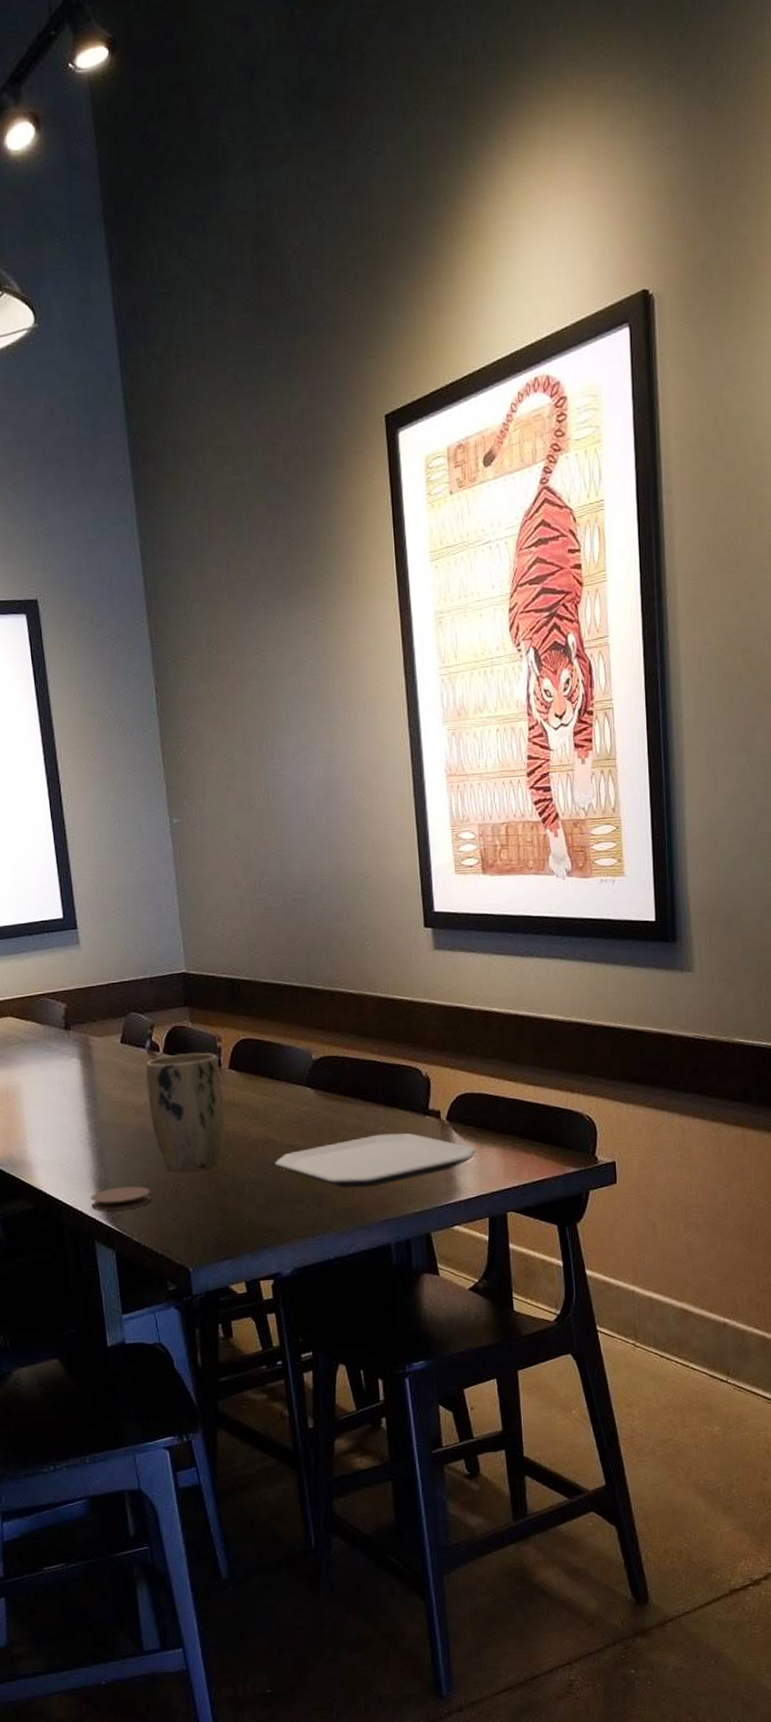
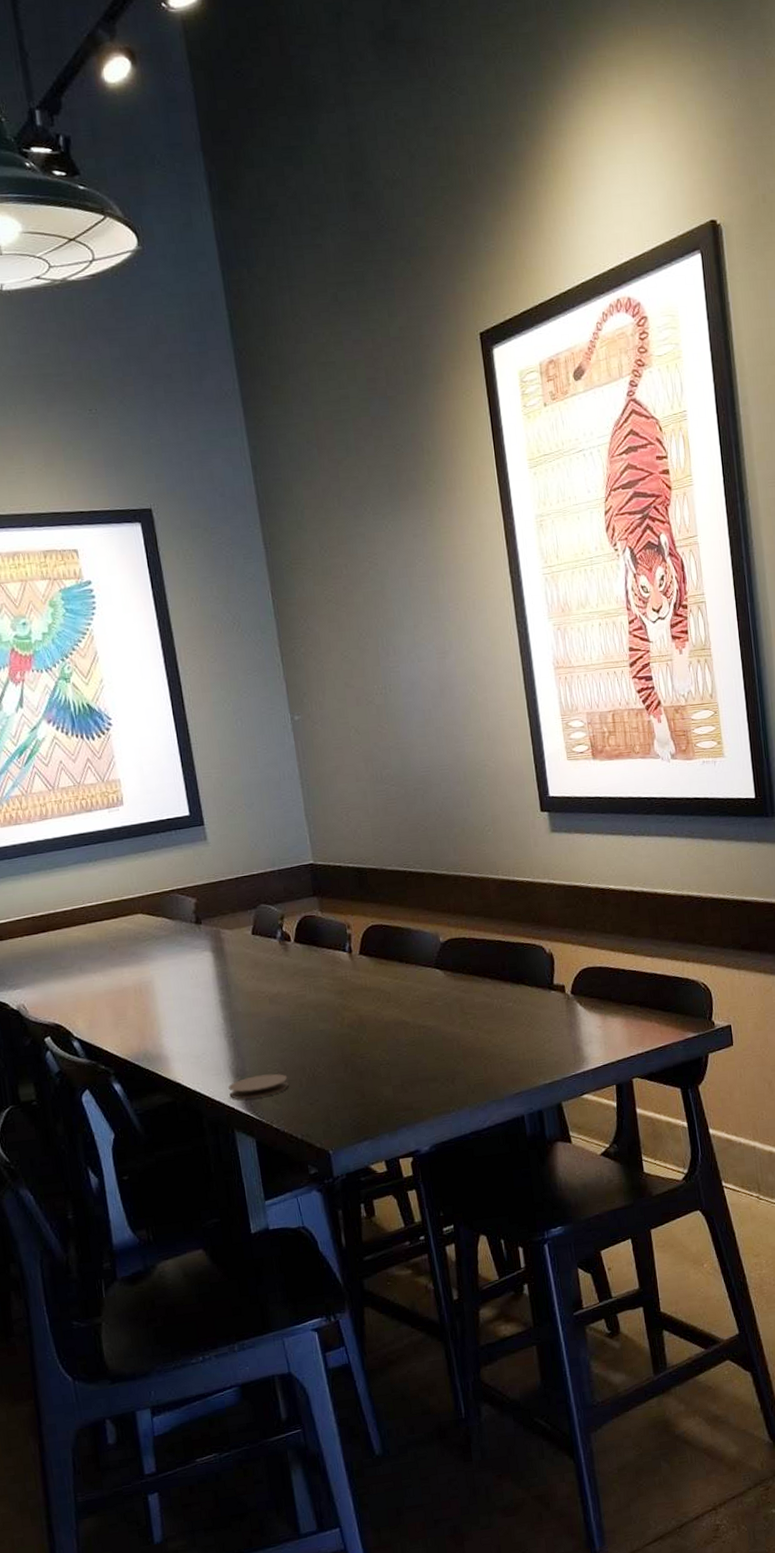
plant pot: present [146,1052,225,1172] -> none [278,940,358,1057]
plate: present [274,1133,476,1188] -> none [408,1008,601,1064]

